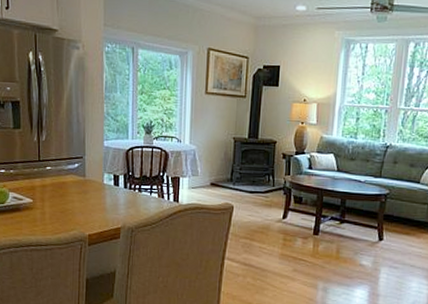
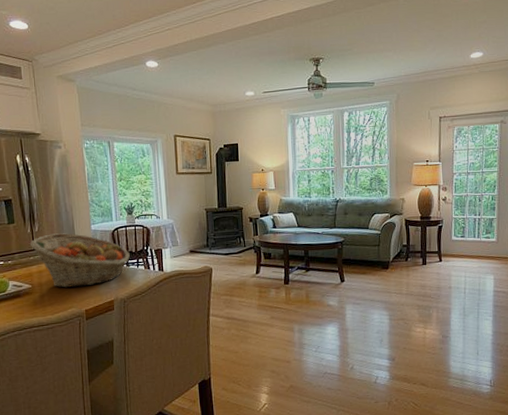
fruit basket: none [35,145,143,209] -> present [29,233,130,288]

